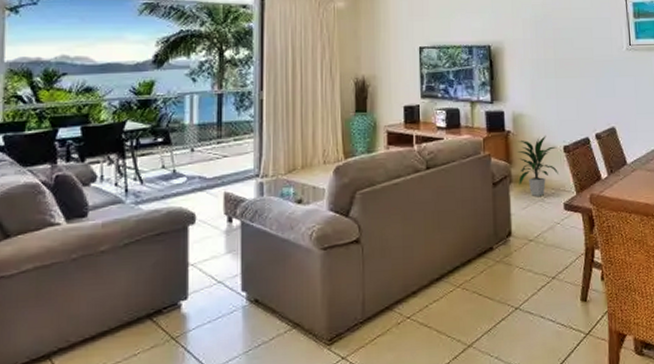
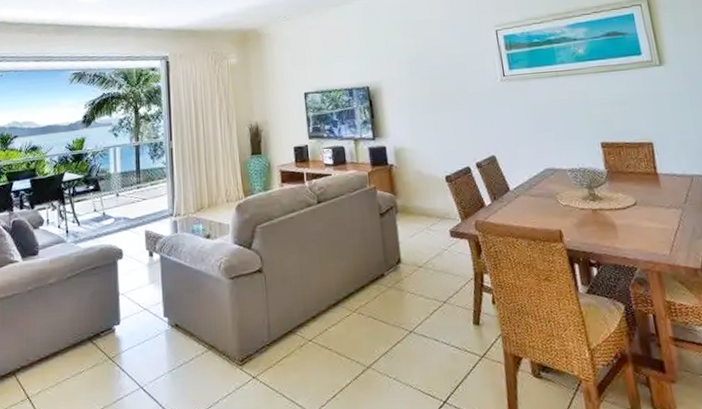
indoor plant: present [517,135,558,196] -> none [401,166,442,225]

